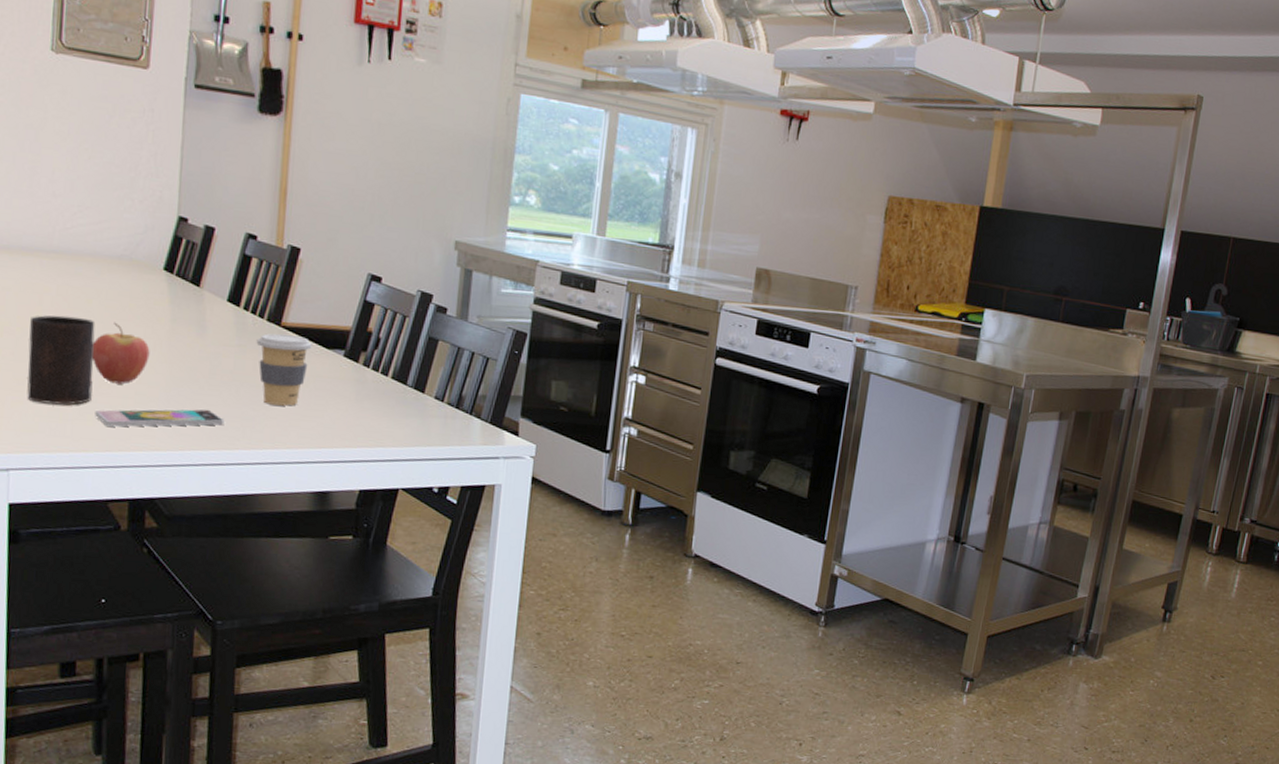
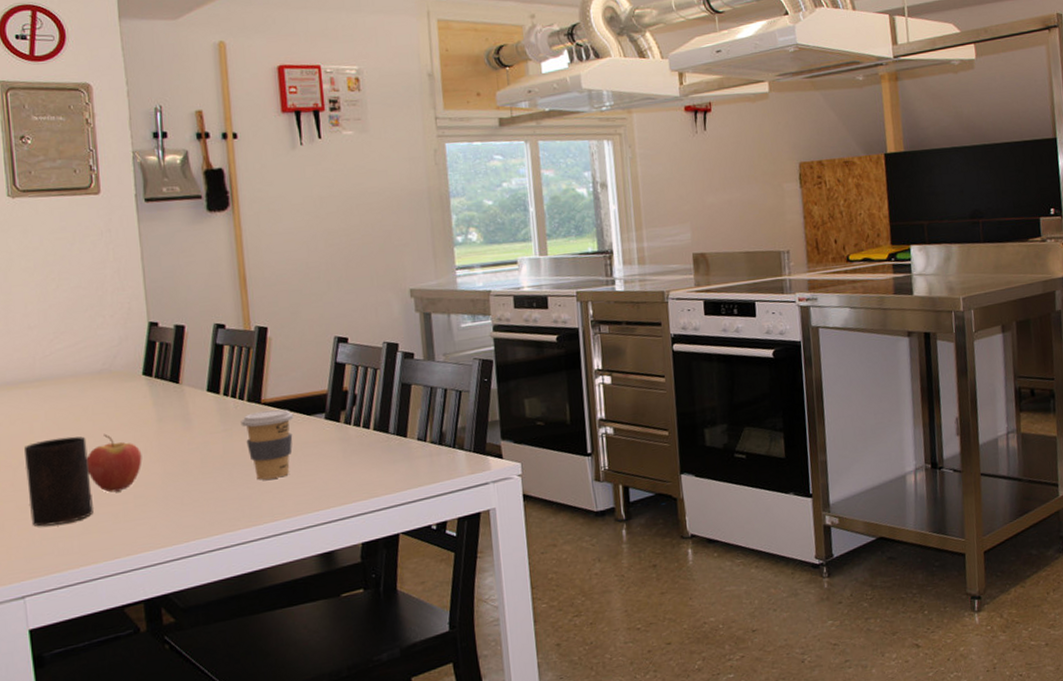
smartphone: present [95,409,225,427] -> none [99,497,223,535]

